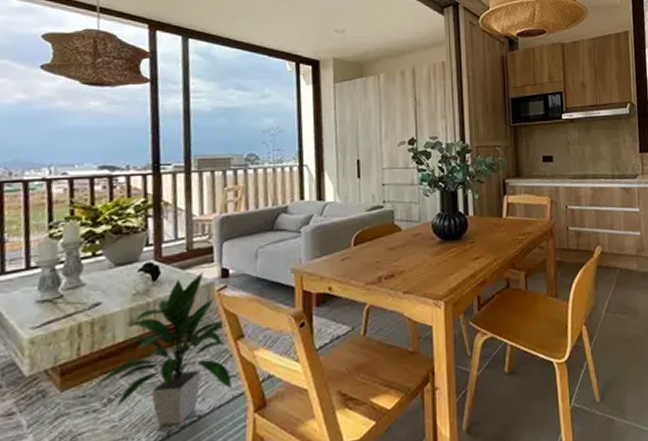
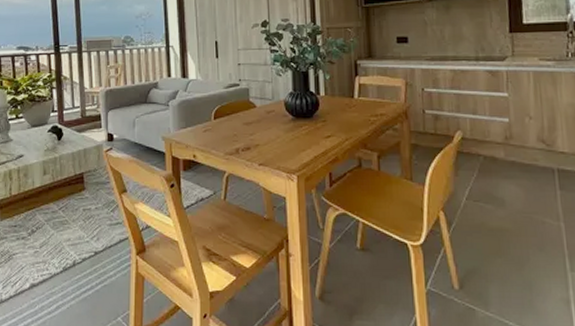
indoor plant: present [94,271,233,427] -> none [22,135,119,257]

